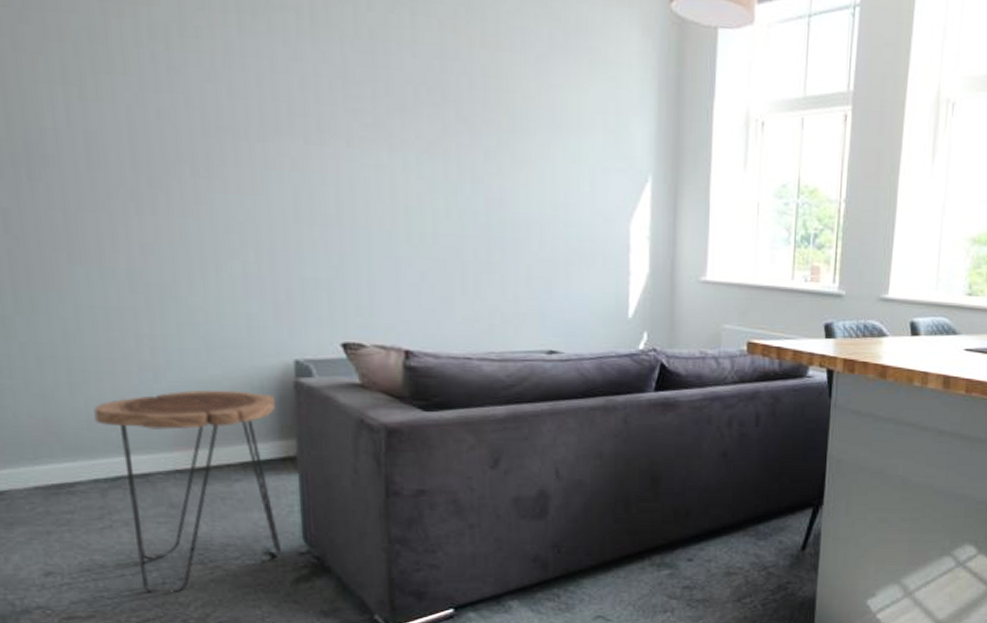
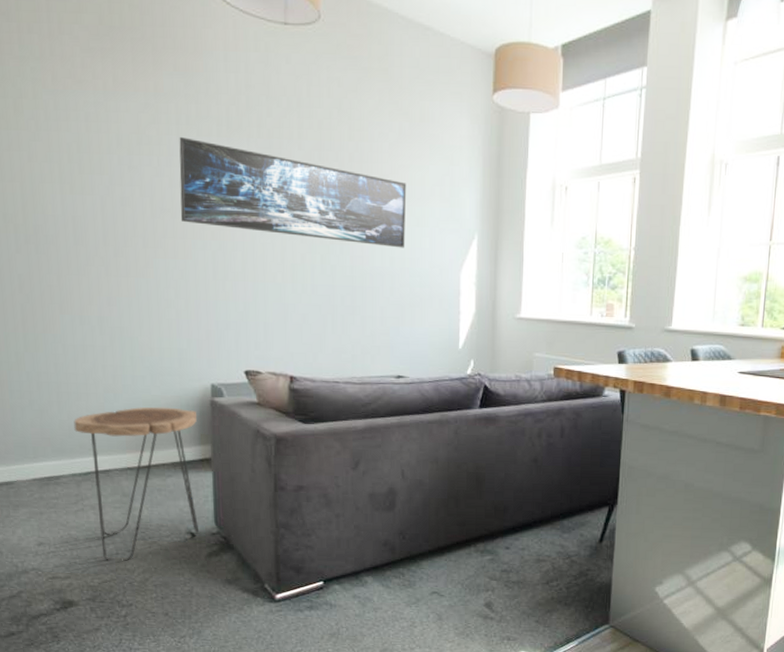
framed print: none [241,31,559,191] -> present [179,137,407,248]

